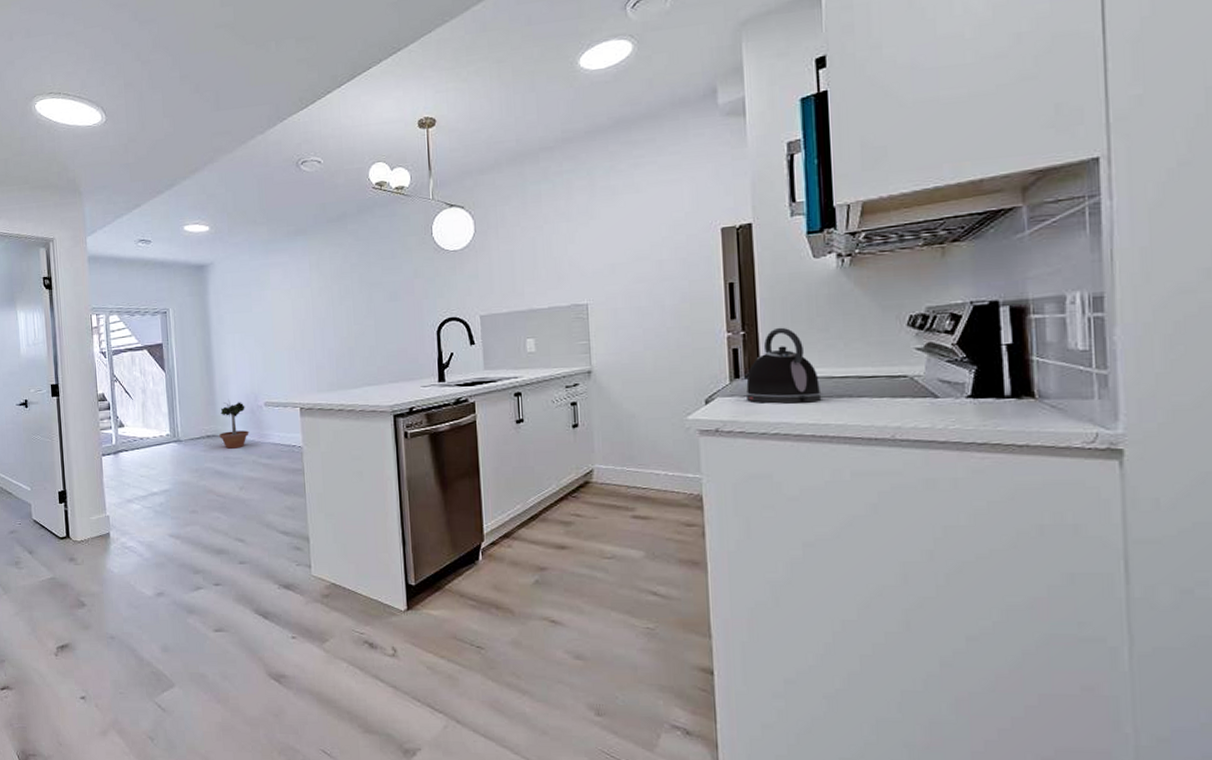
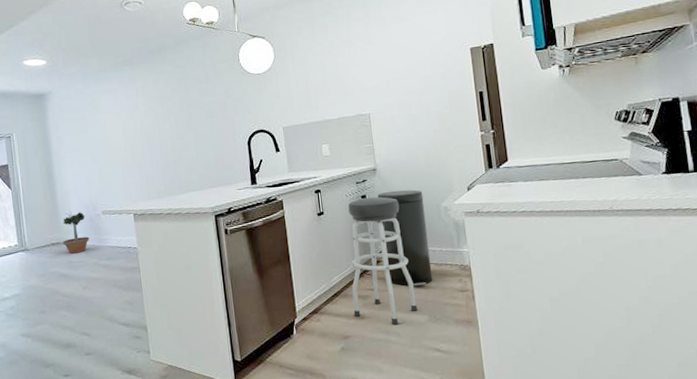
bar stool: none [552,405,632,559] -> present [348,196,418,325]
pedal bin: none [591,398,654,515] -> present [377,189,433,286]
kettle: present [745,327,822,404] -> none [498,125,556,187]

